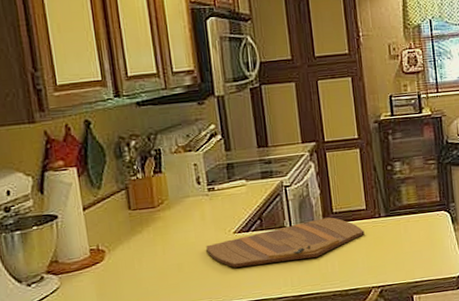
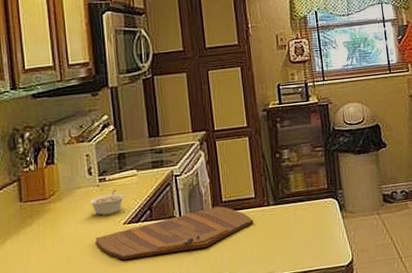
legume: none [198,198,235,225] -> present [89,189,125,216]

